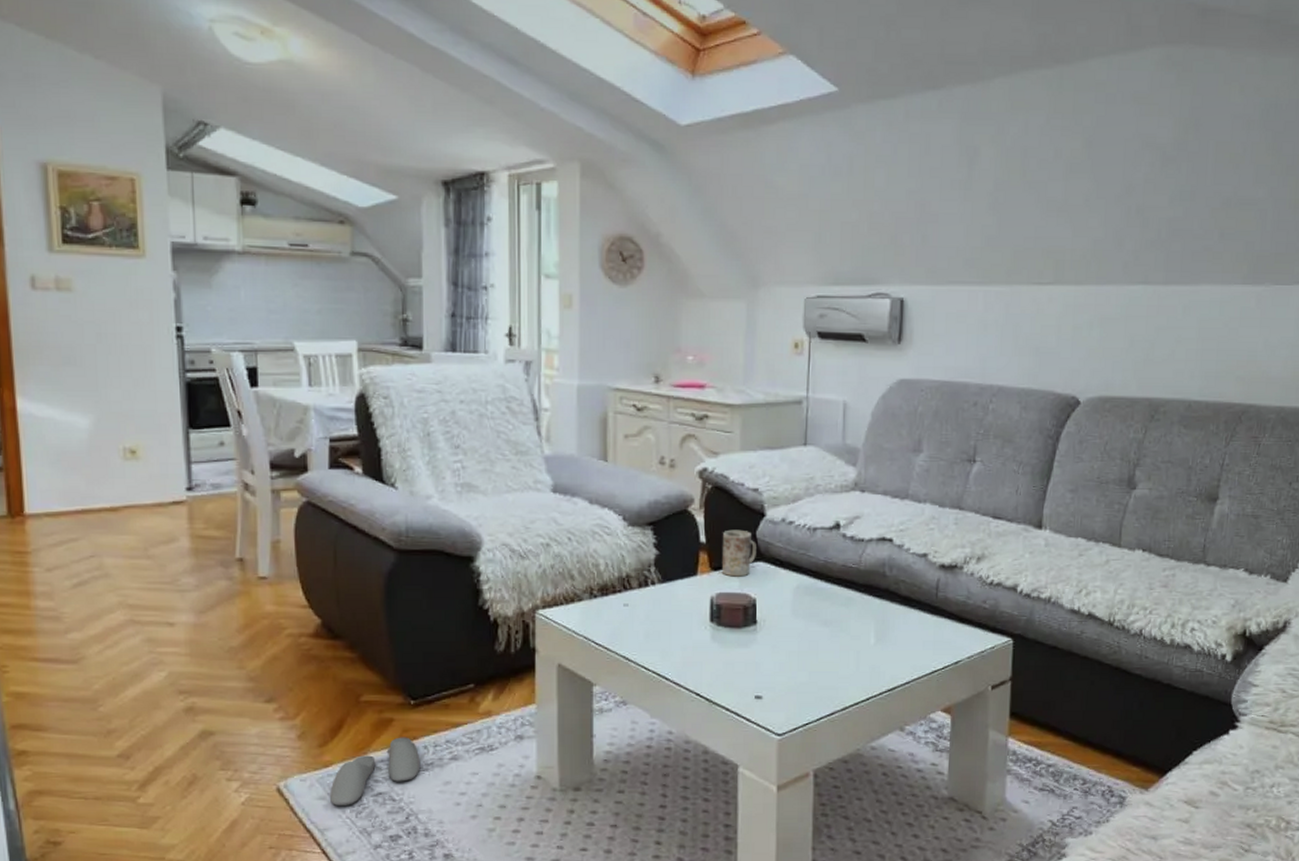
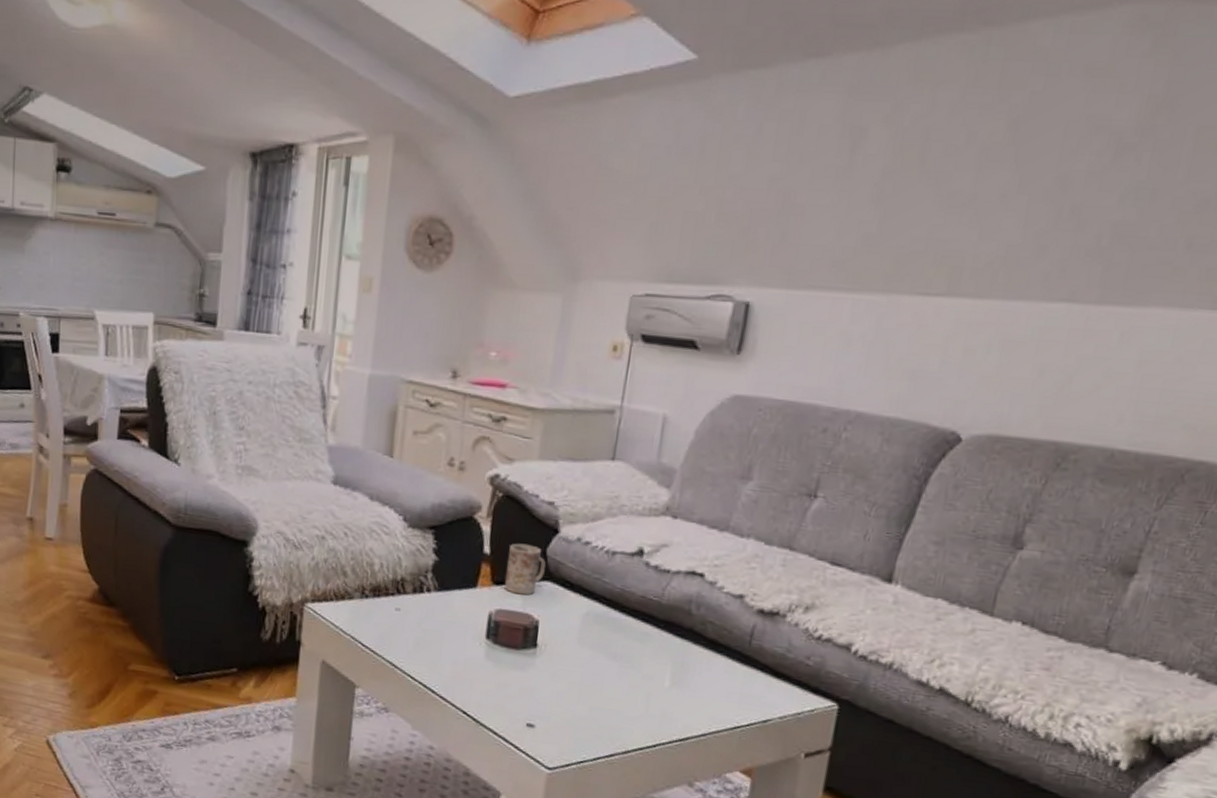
slippers: present [330,737,421,806] -> none [93,709,180,768]

